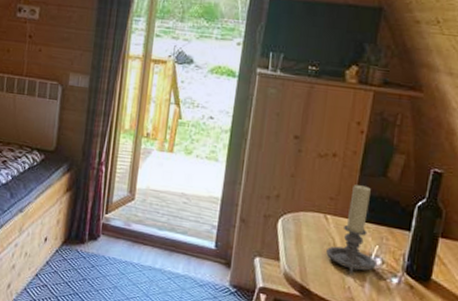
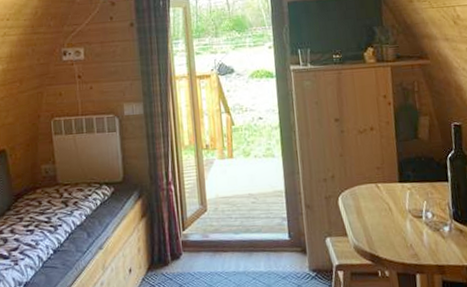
candle holder: present [326,184,376,274] -> none [385,150,429,232]

